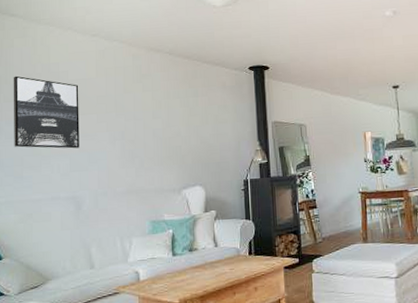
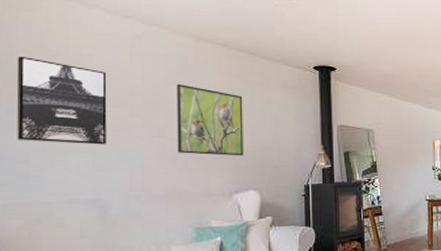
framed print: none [133,90,190,155] -> present [176,83,244,156]

